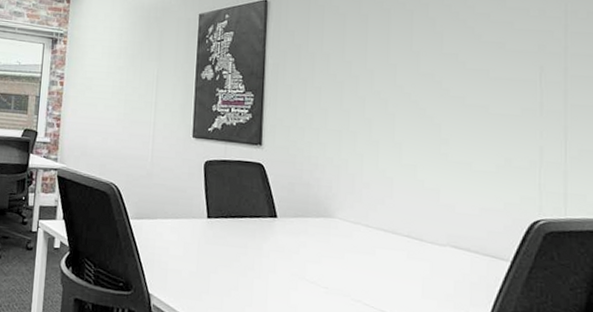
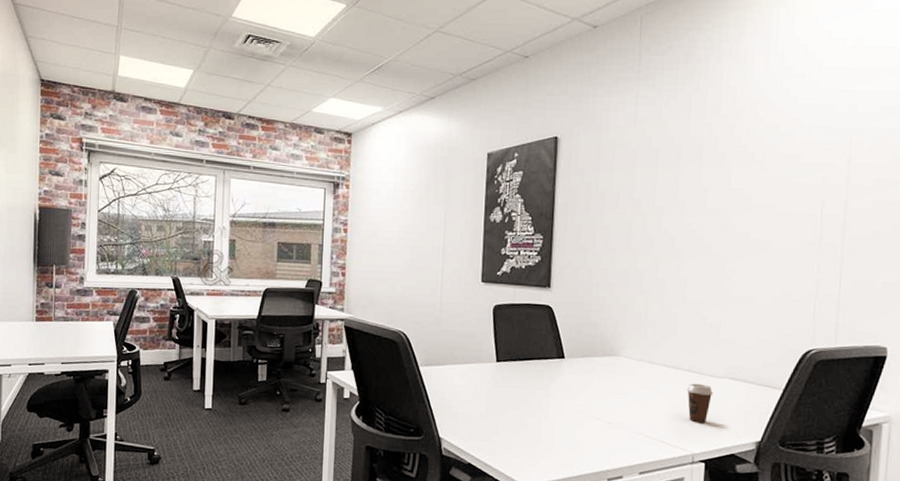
coffee cup: none [407,249,435,294] -> present [687,383,714,423]

